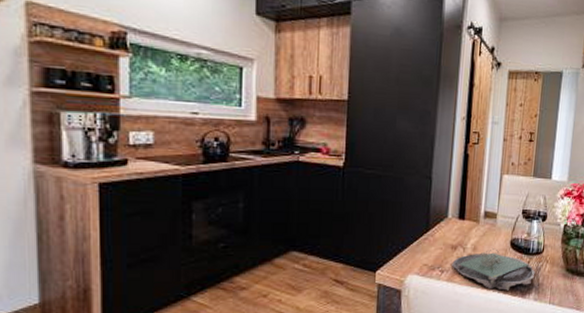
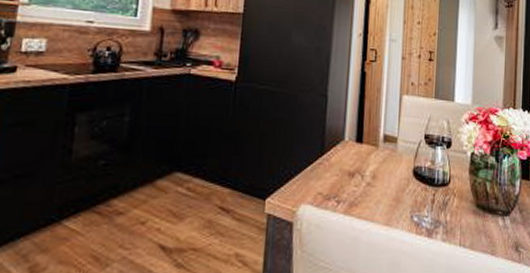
plate: present [452,247,536,291] -> none [349,176,442,228]

